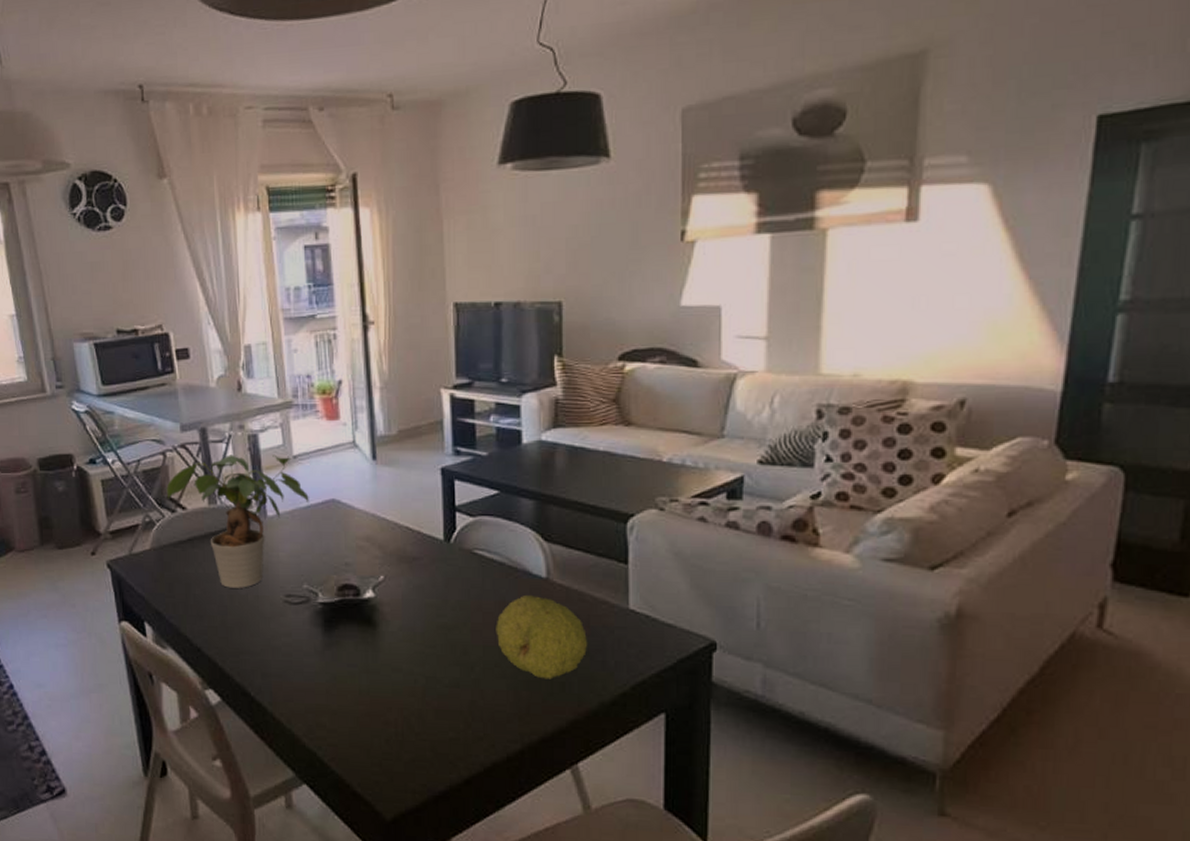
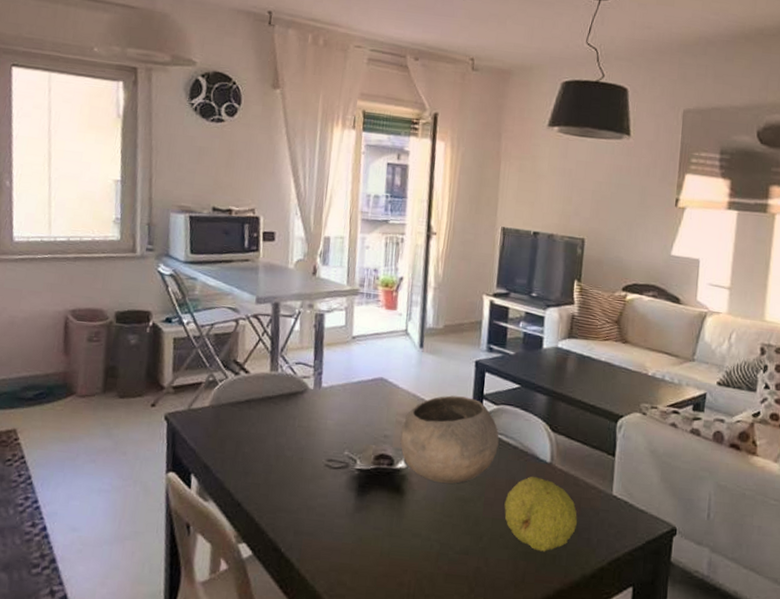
potted plant: present [166,454,309,588] -> none [233,329,361,450]
bowl: none [363,511,480,612] -> present [399,395,499,484]

